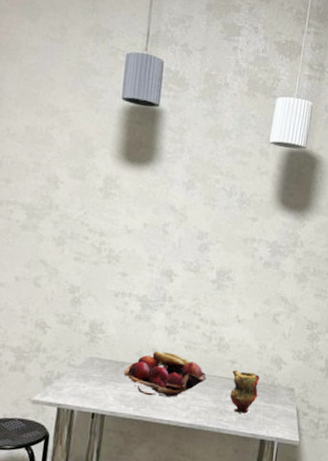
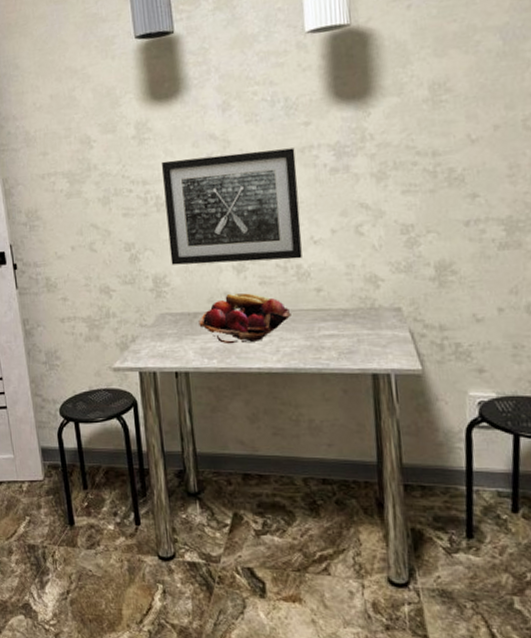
wall art: none [110,218,240,333] -> present [161,148,302,265]
teapot: present [230,369,260,414] -> none [320,298,357,347]

